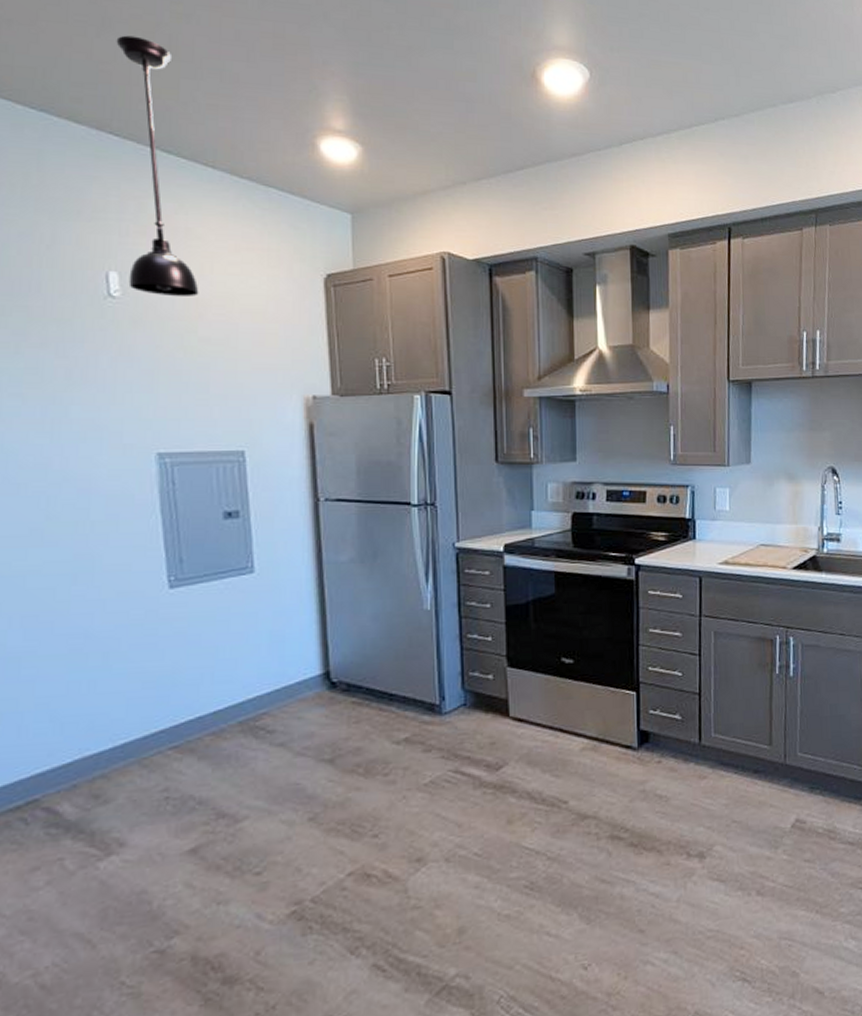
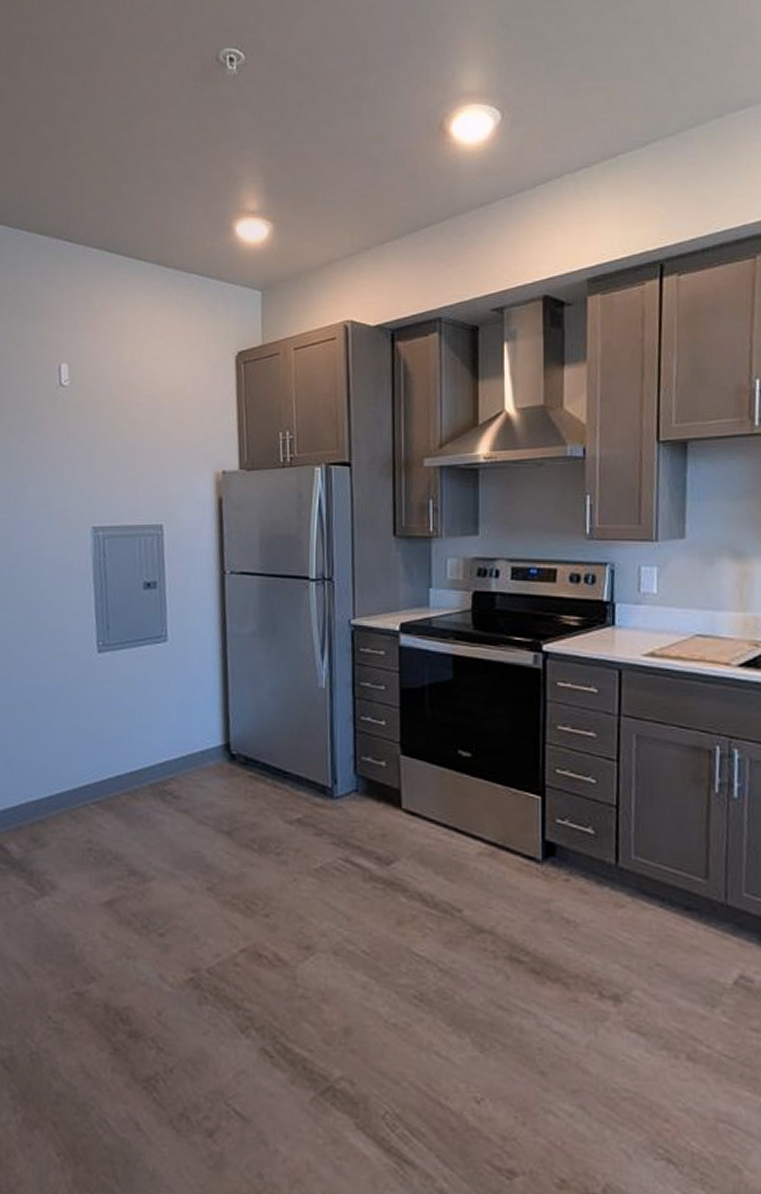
light fixture: present [116,35,199,297] -> none [73,151,130,383]

